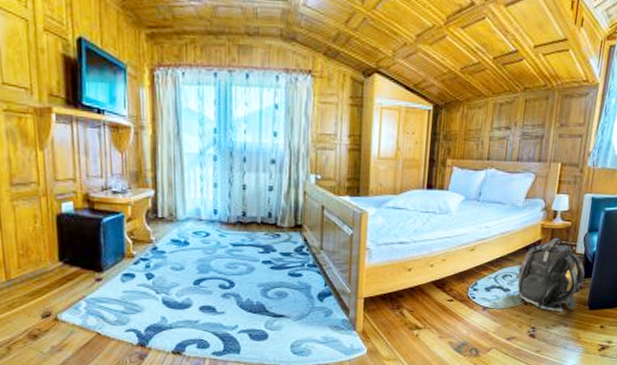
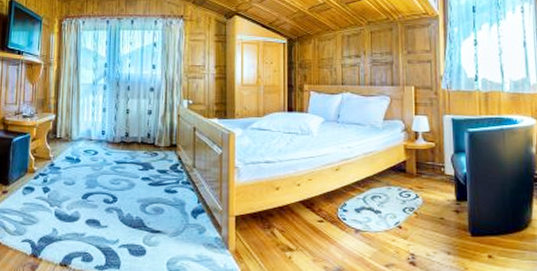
backpack: present [515,237,585,311] -> none [385,158,459,237]

